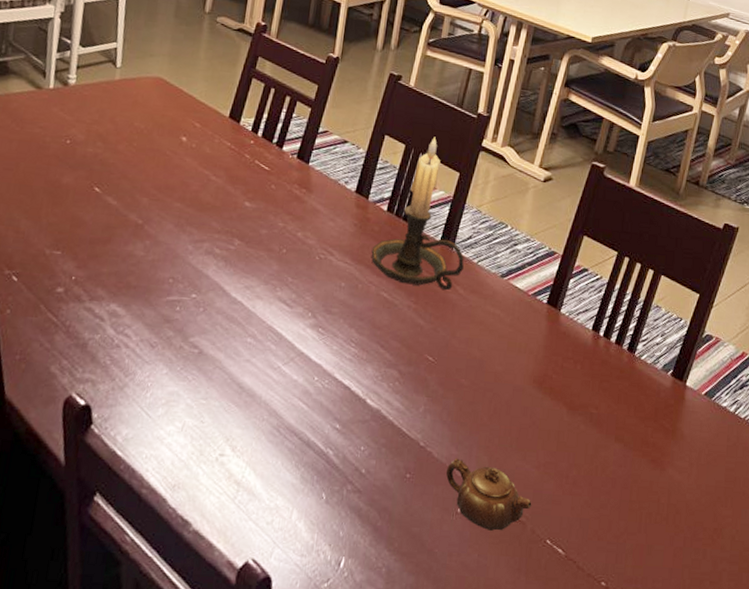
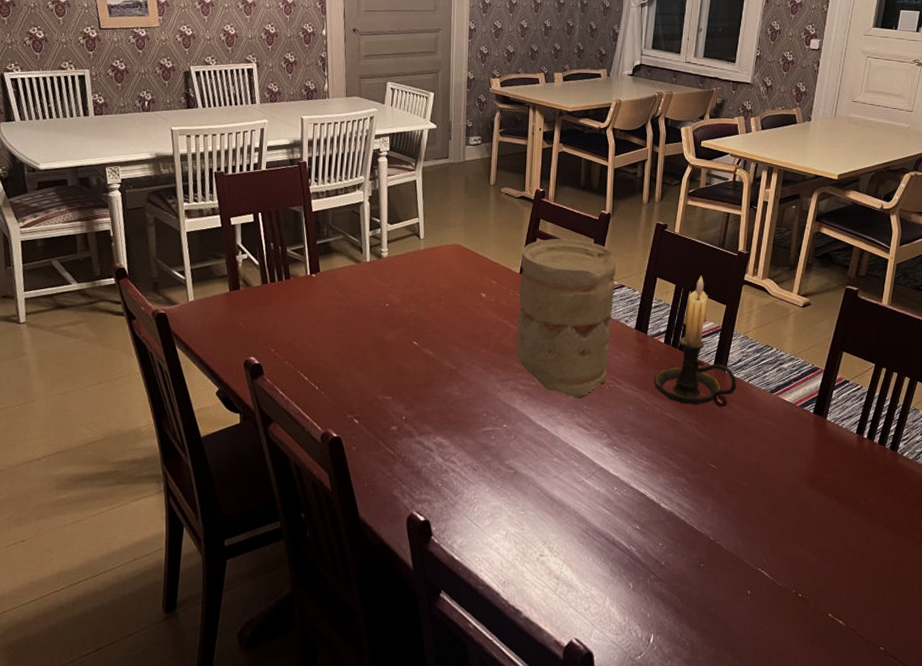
vase: none [214,80,341,269] -> present [515,238,616,398]
teapot: present [445,458,532,531] -> none [734,549,813,608]

